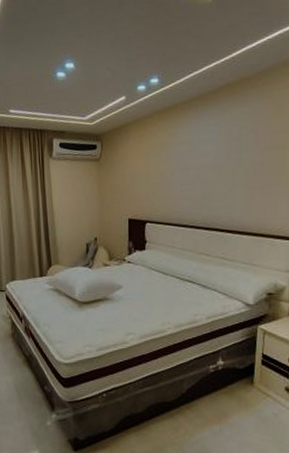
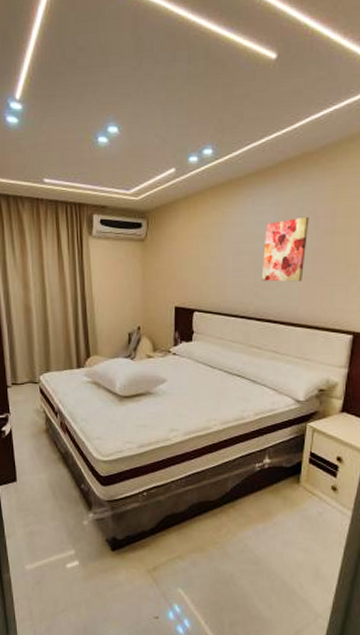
wall art: none [207,134,250,194] -> present [261,216,309,282]

